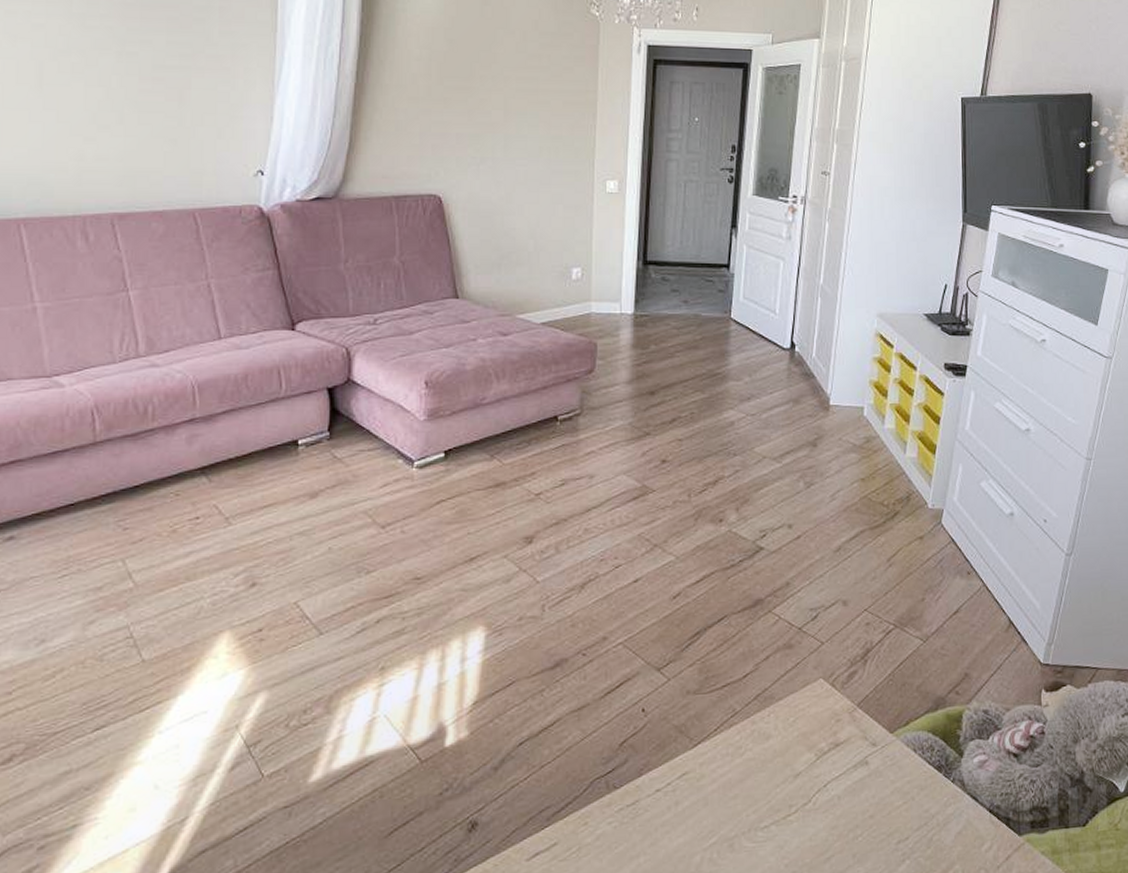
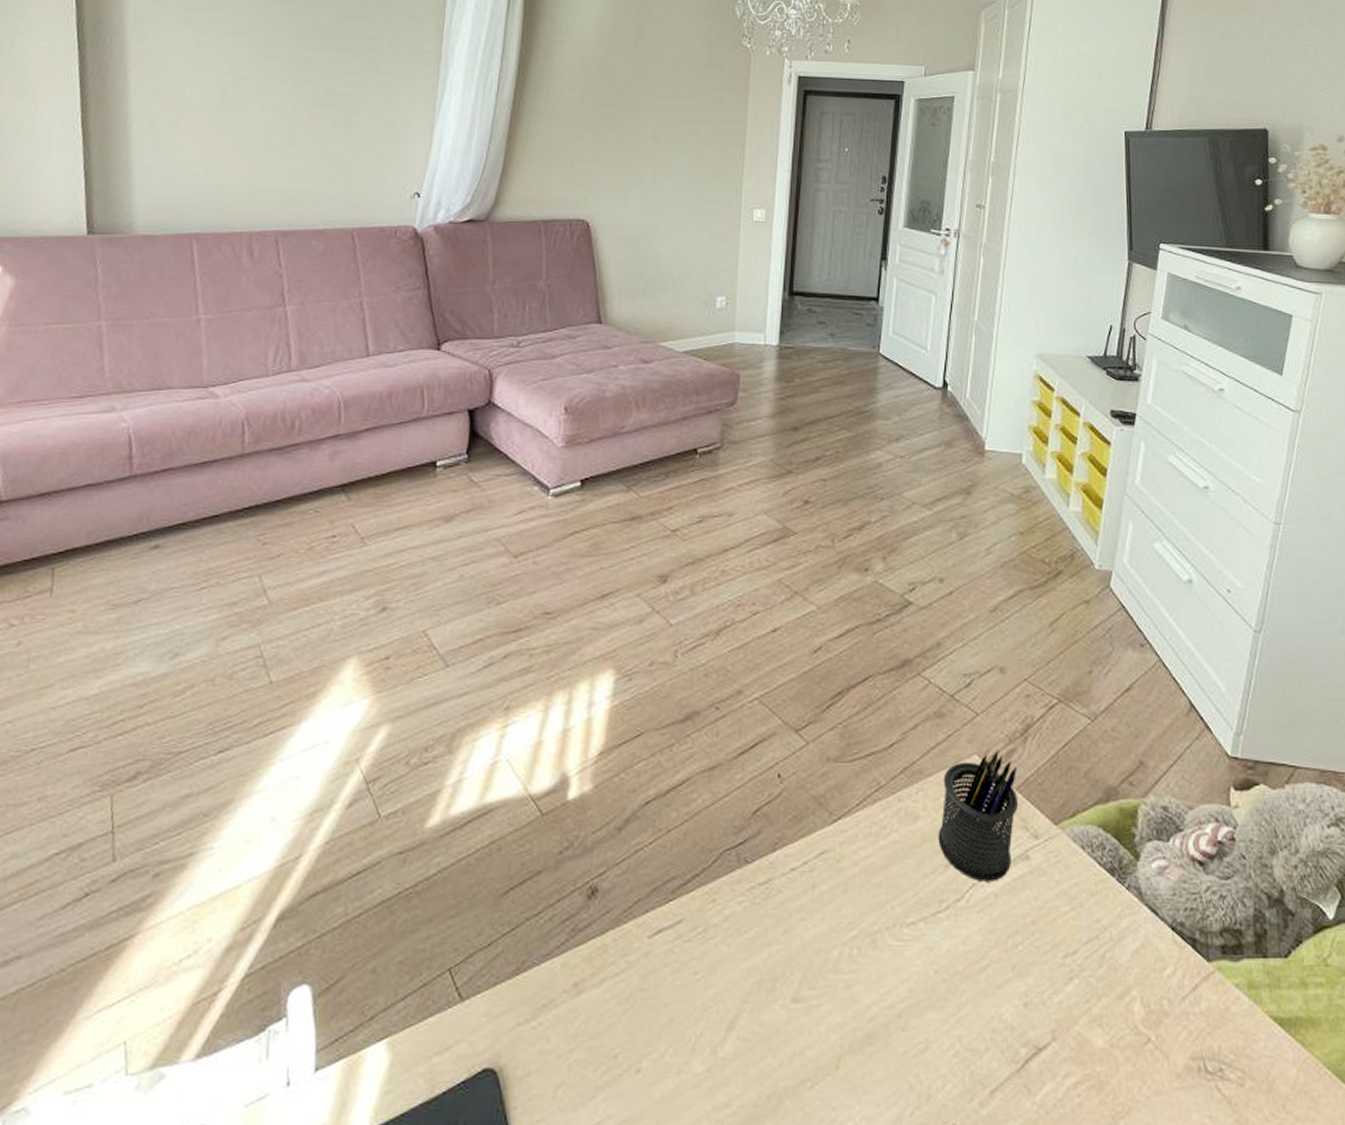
pen holder: none [788,673,859,787] -> present [938,750,1019,882]

